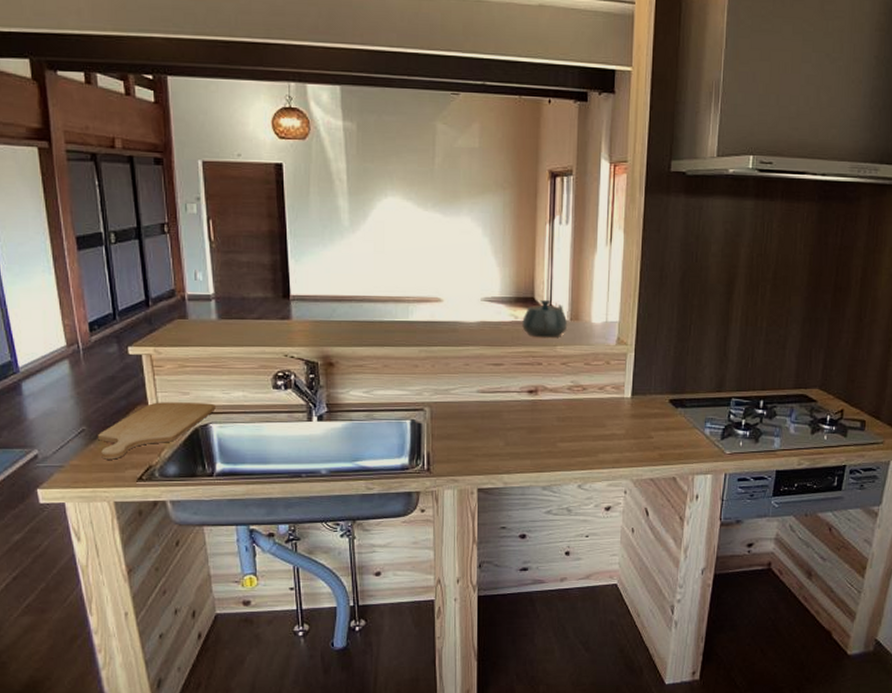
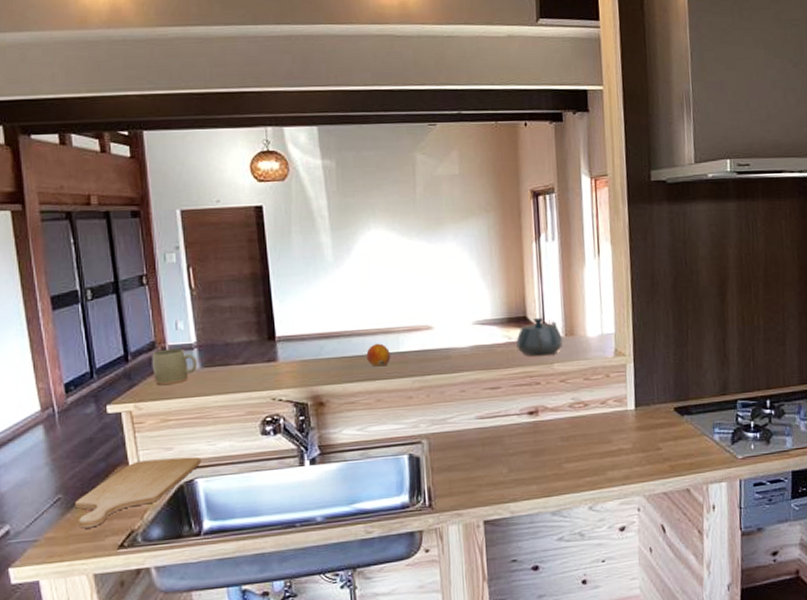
mug: none [171,298,215,332] -> present [152,348,197,385]
fruit: none [376,311,400,334] -> present [366,343,391,367]

